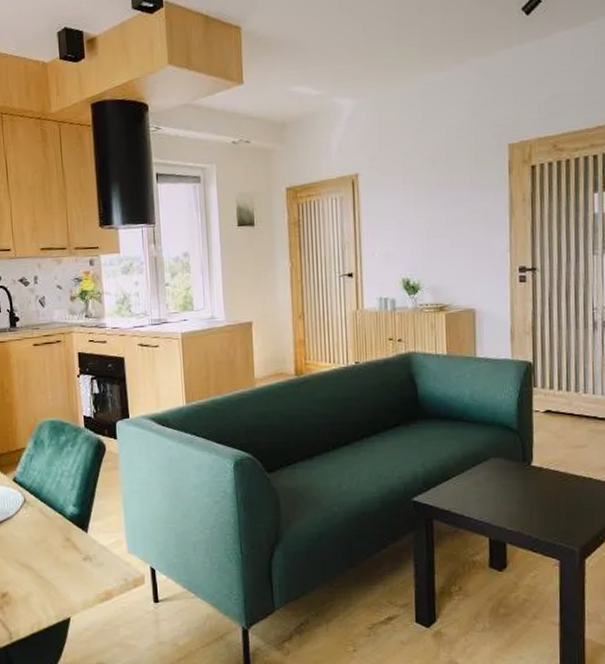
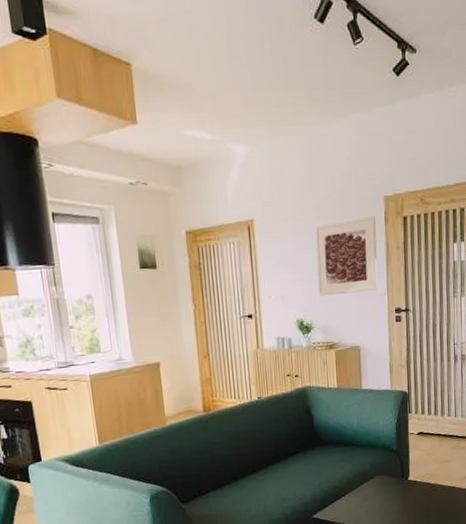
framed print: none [426,166,499,254] -> present [315,216,378,296]

